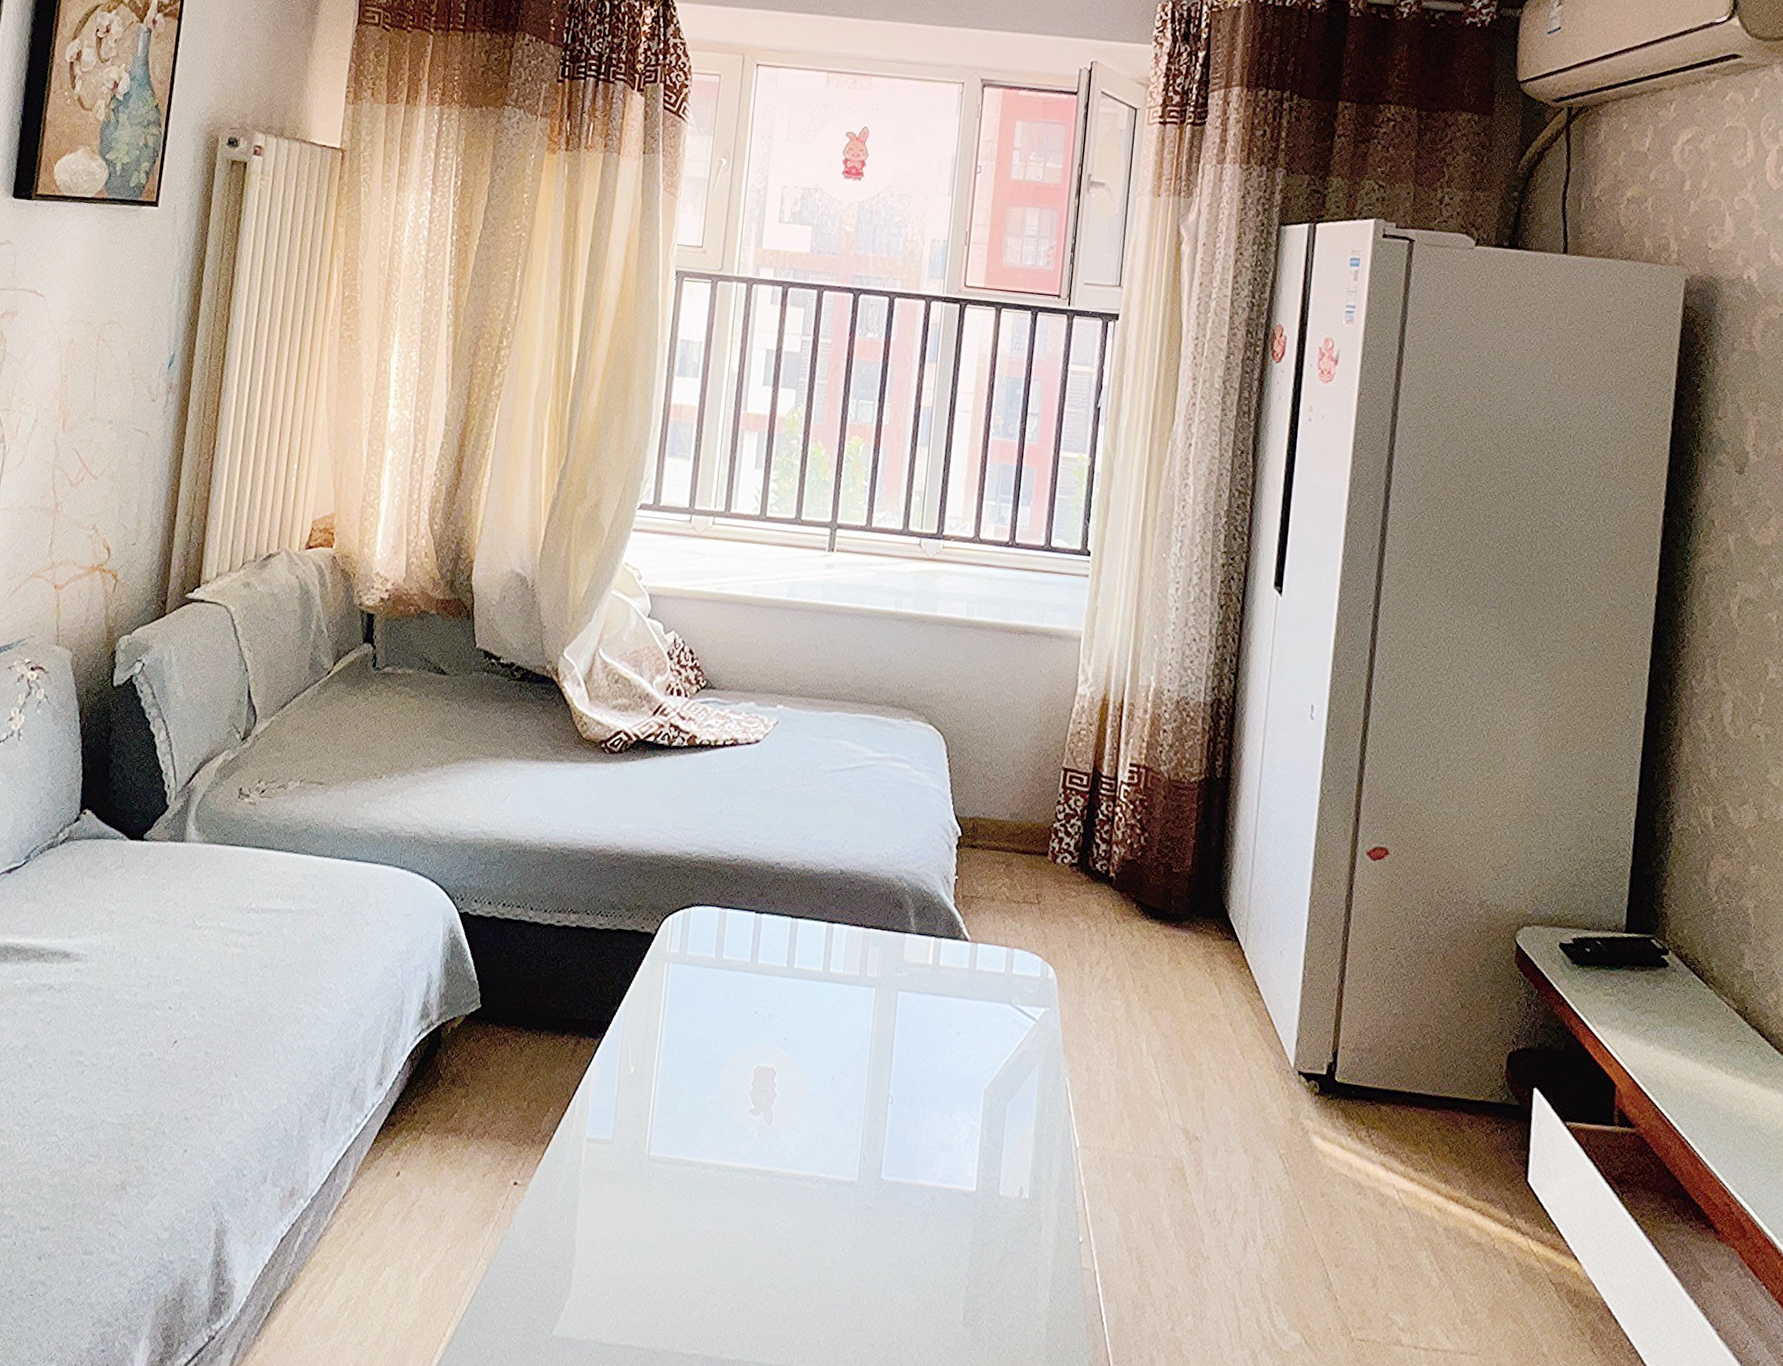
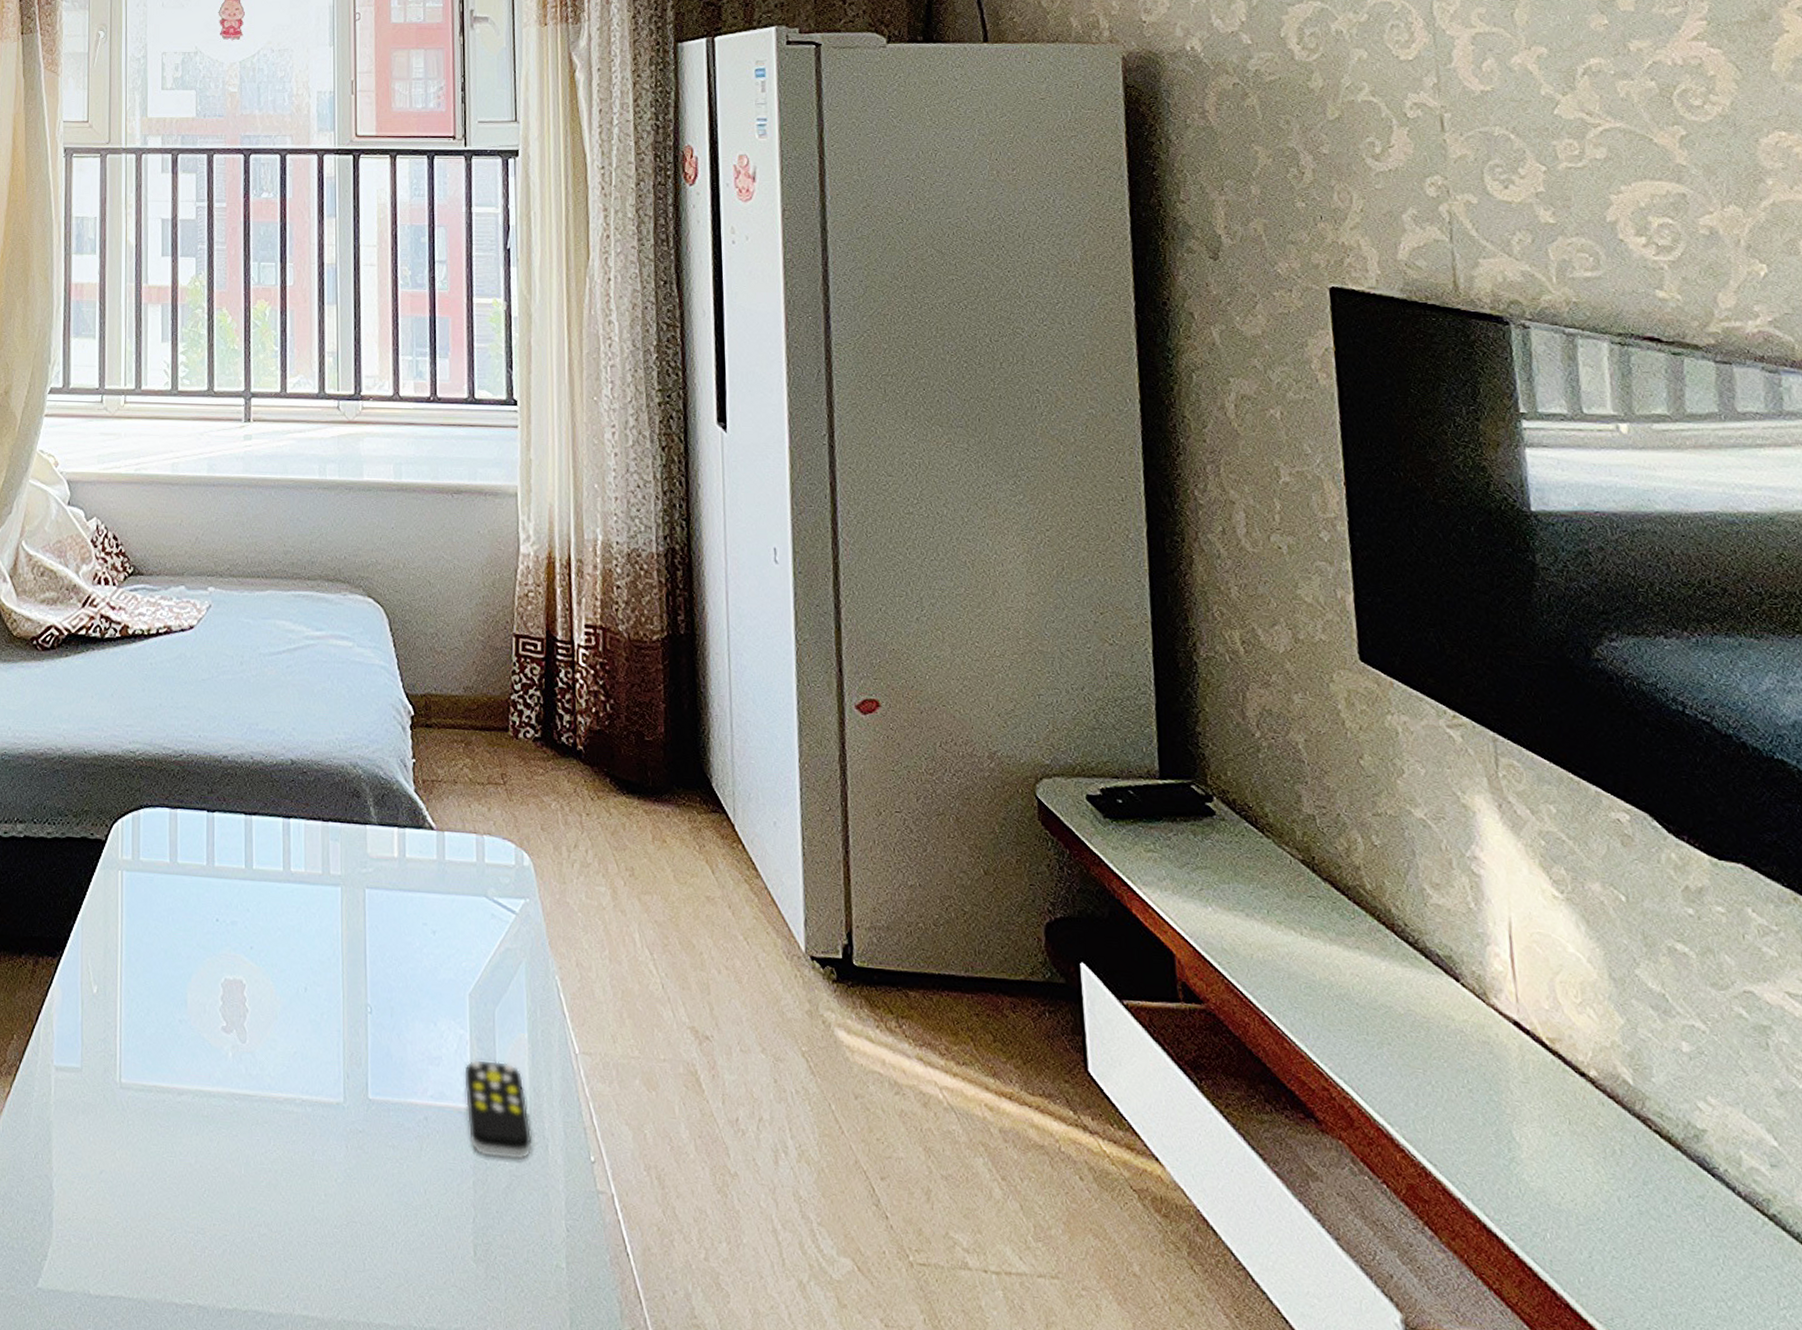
remote control: none [970,1148,1028,1239] -> present [463,1059,532,1161]

